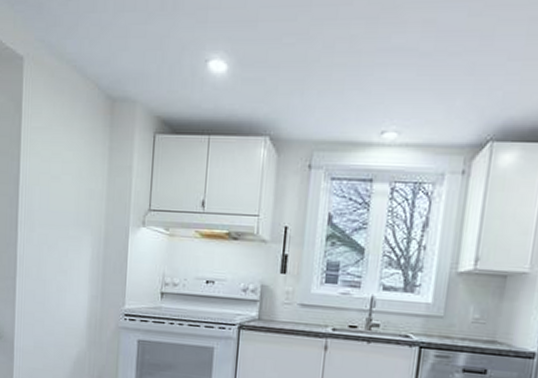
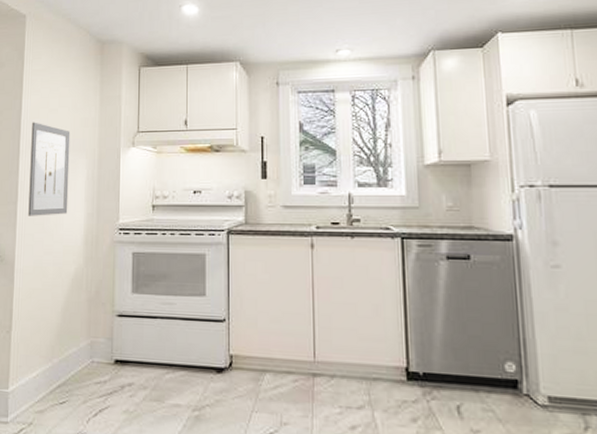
wall art: none [28,189,75,295] -> present [28,122,71,216]

